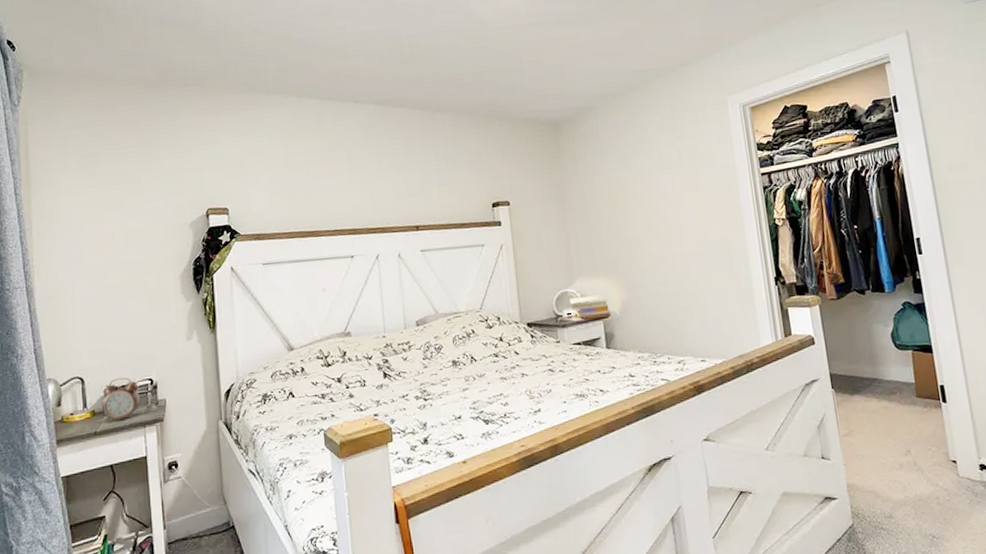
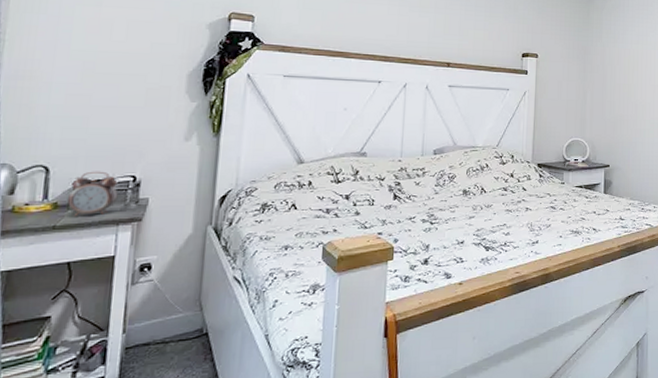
books: present [570,295,611,321] -> none [578,147,612,167]

